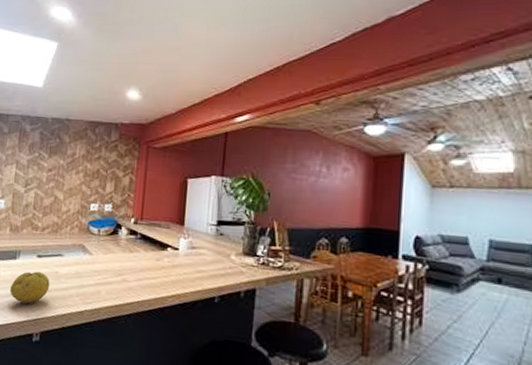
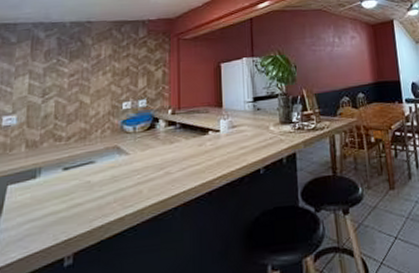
fruit: present [10,271,50,304] -> none [30,185,81,226]

